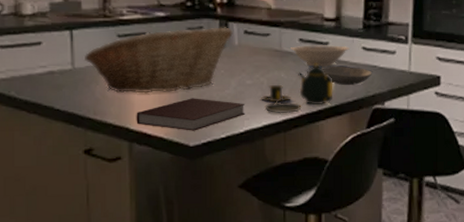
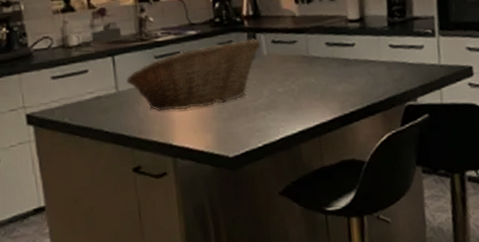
notebook: present [136,98,246,131] -> none [177,110,280,143]
teapot: present [261,63,333,114] -> none [293,65,364,119]
bowl: present [291,45,350,67] -> none [318,45,376,69]
bowl: present [322,66,372,86] -> none [350,65,402,85]

